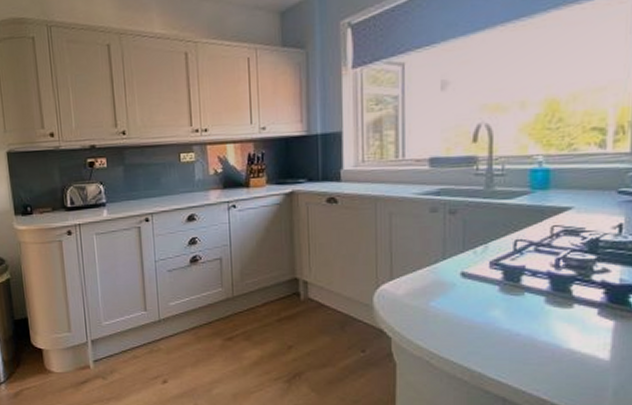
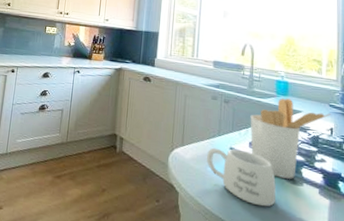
mug: none [426,273,532,341] -> present [206,147,276,207]
utensil holder: none [490,192,621,303] -> present [250,98,332,180]

